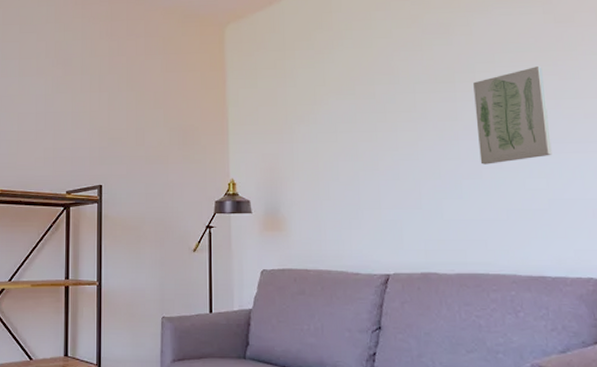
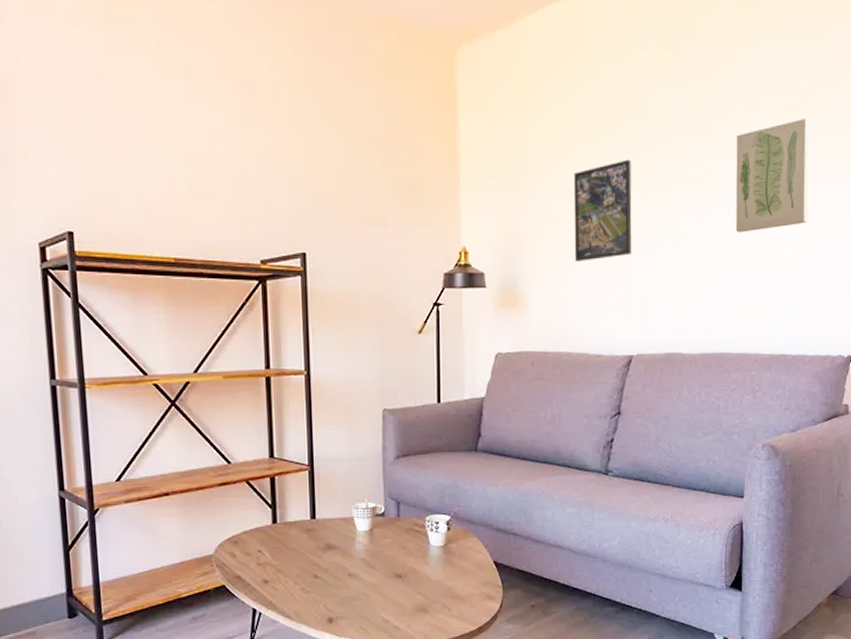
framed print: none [327,105,382,191] -> present [574,159,632,261]

